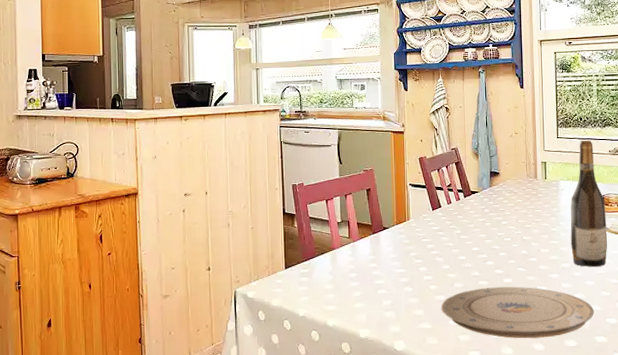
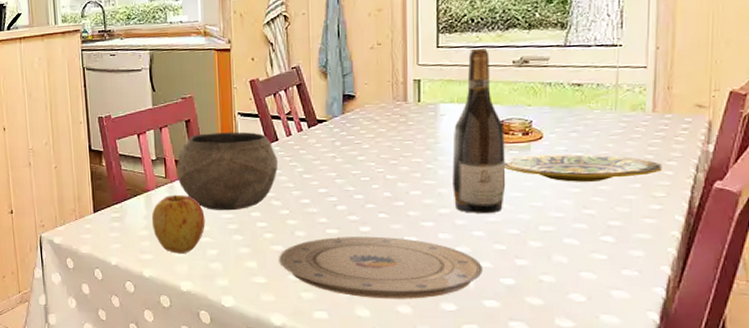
apple: none [336,252,382,304] -> present [151,194,205,254]
bowl: none [358,199,441,267] -> present [176,132,279,211]

